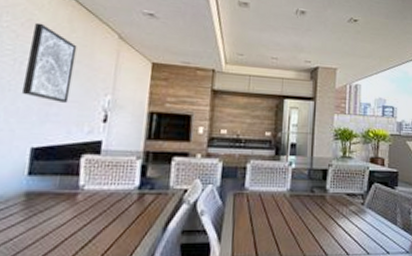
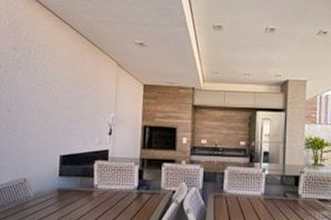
wall art: present [21,22,77,103] -> none [51,58,88,120]

